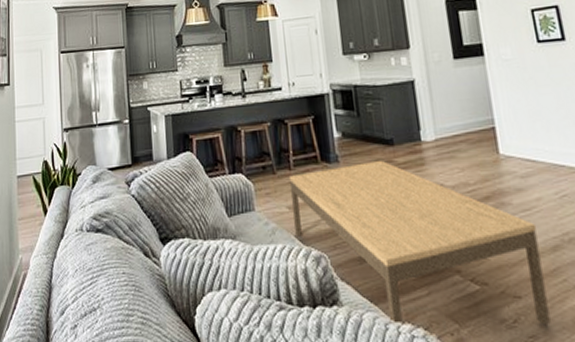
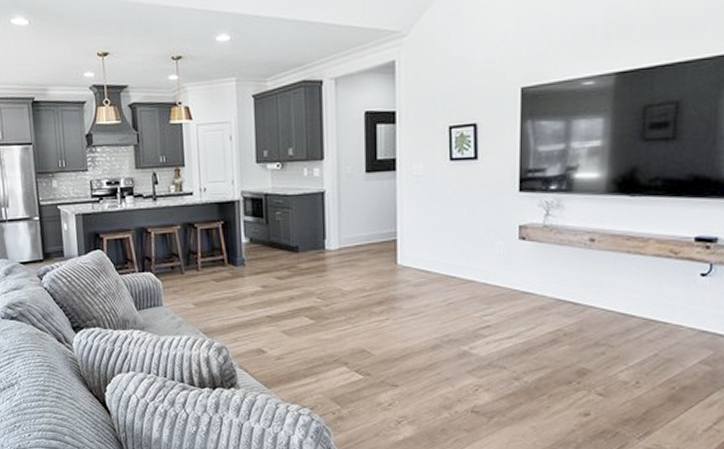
coffee table: present [288,160,551,325] -> none [196,265,421,409]

